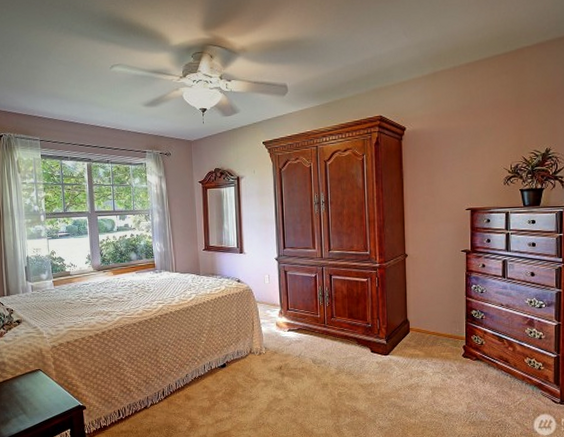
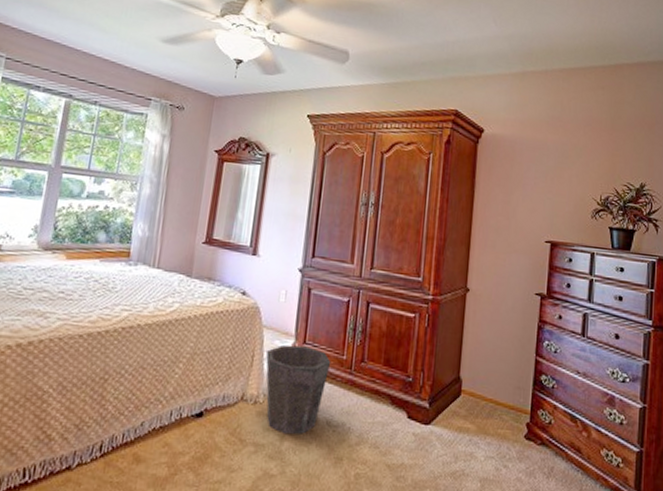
waste bin: none [262,312,310,372] -> present [266,344,331,435]

